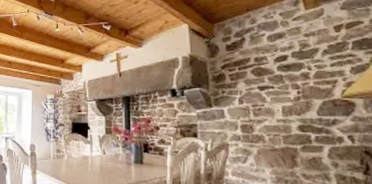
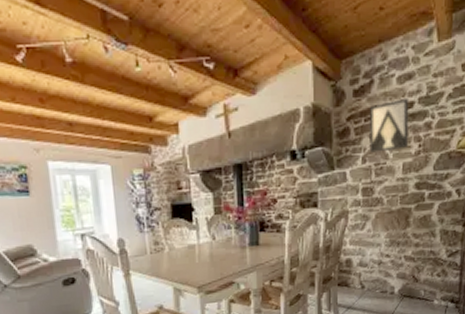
wall art: none [242,52,287,96] -> present [369,97,409,153]

